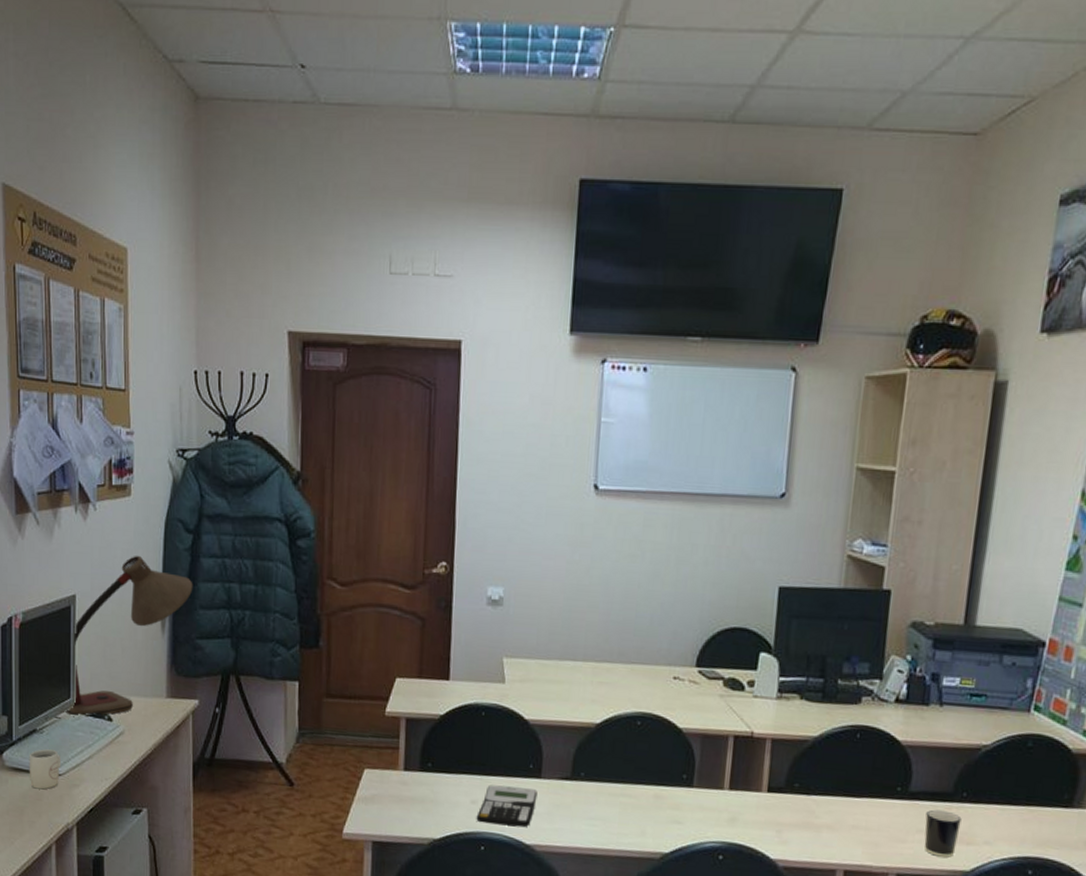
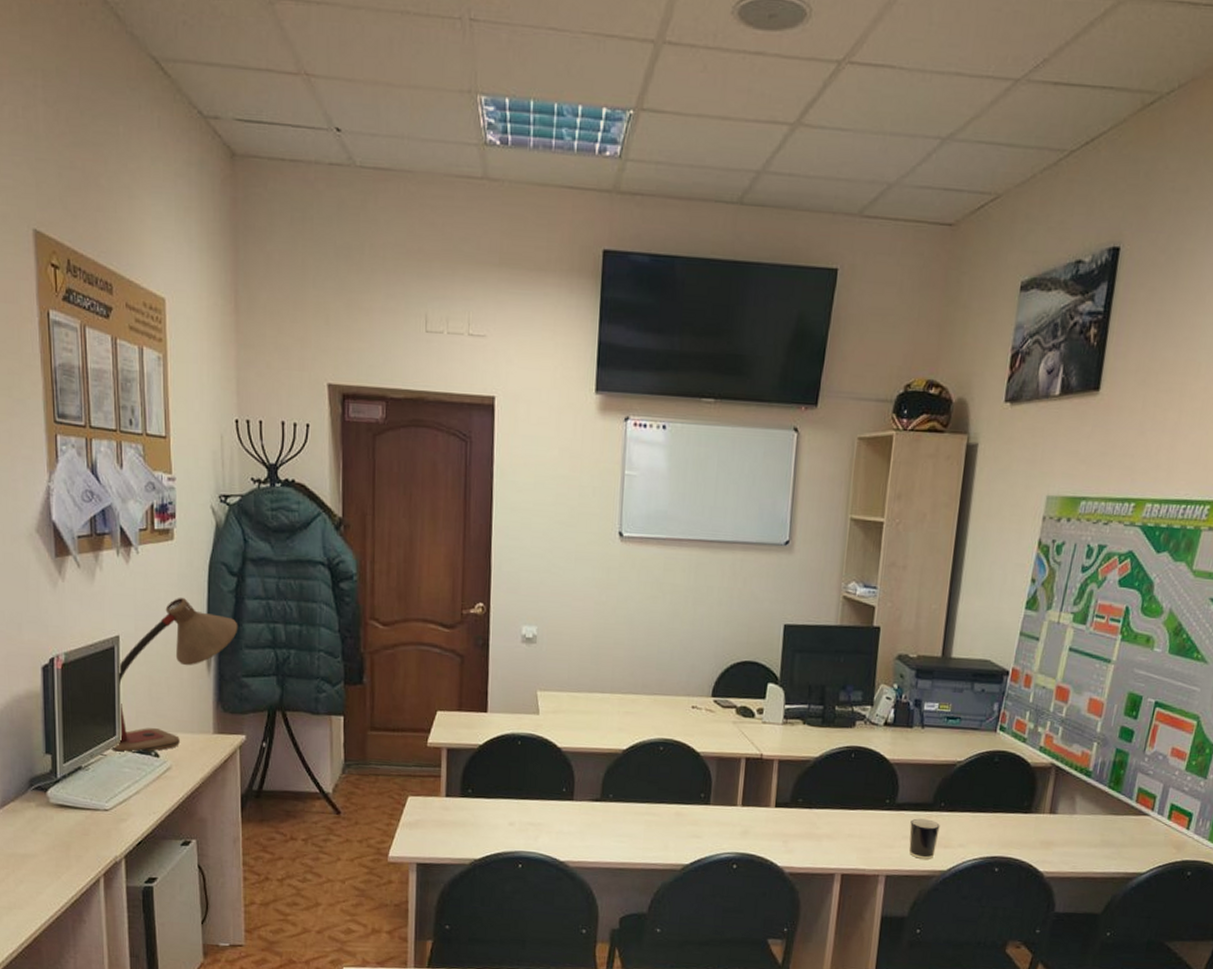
mug: present [29,749,62,790] -> none [74,785,108,825]
calculator: present [476,785,537,827] -> none [514,808,570,846]

